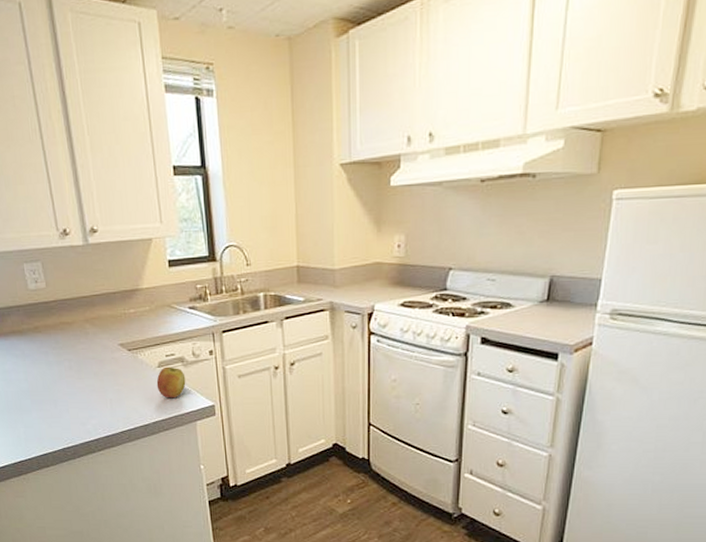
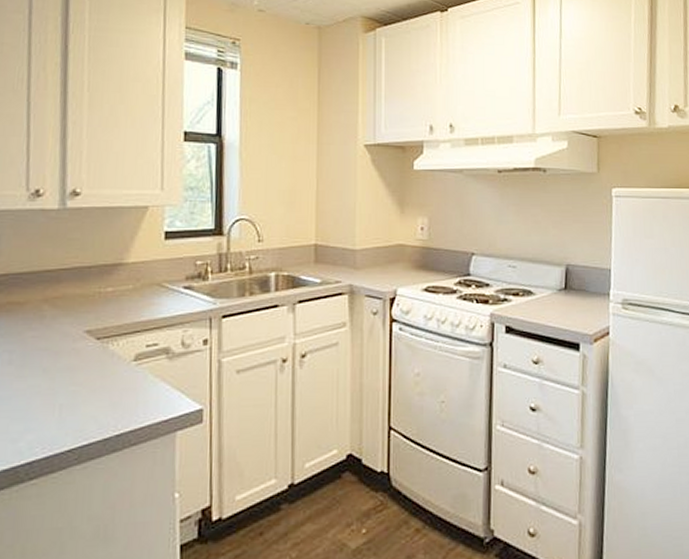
apple: present [156,366,186,399] -> none [128,359,169,402]

